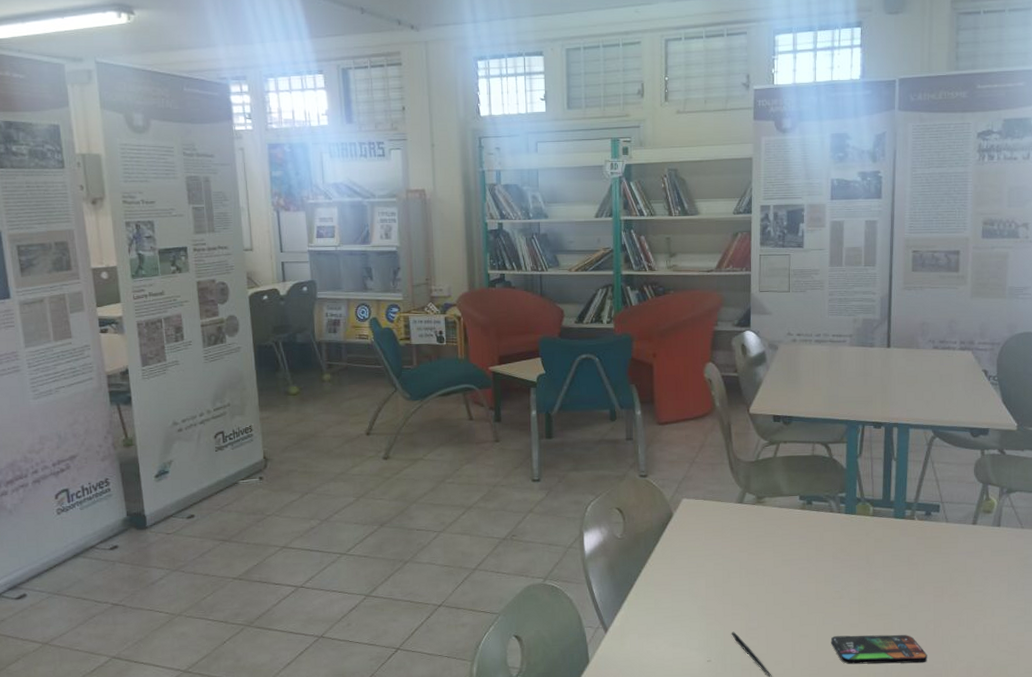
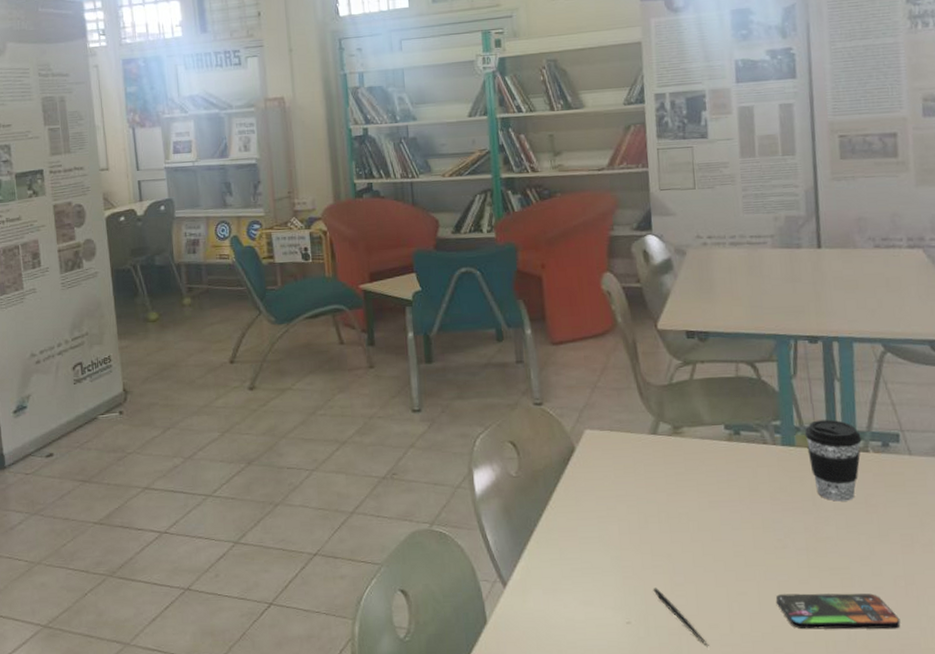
coffee cup: none [864,492,910,560] -> present [804,419,862,501]

